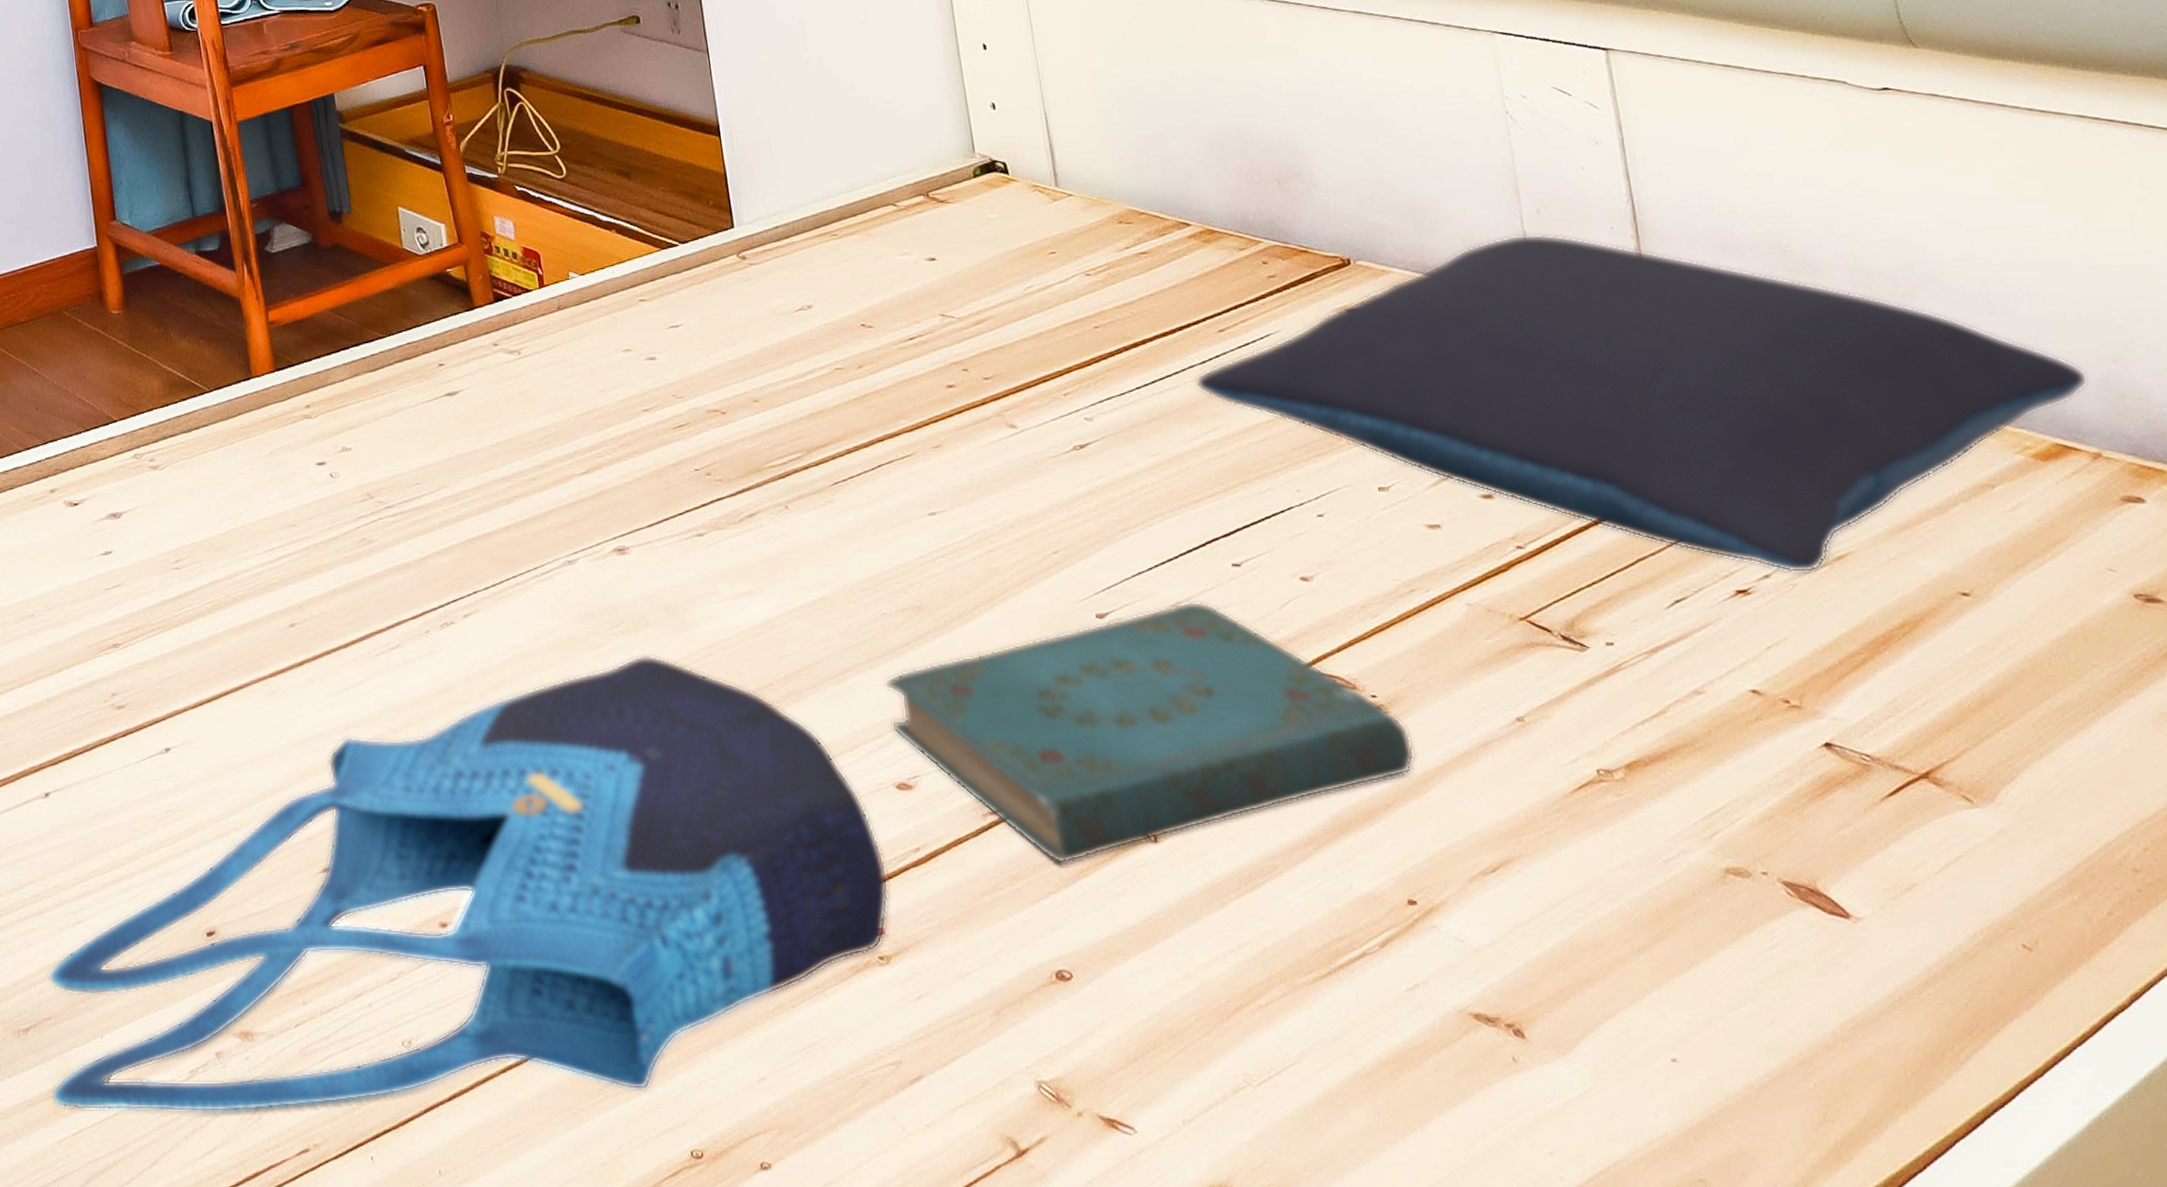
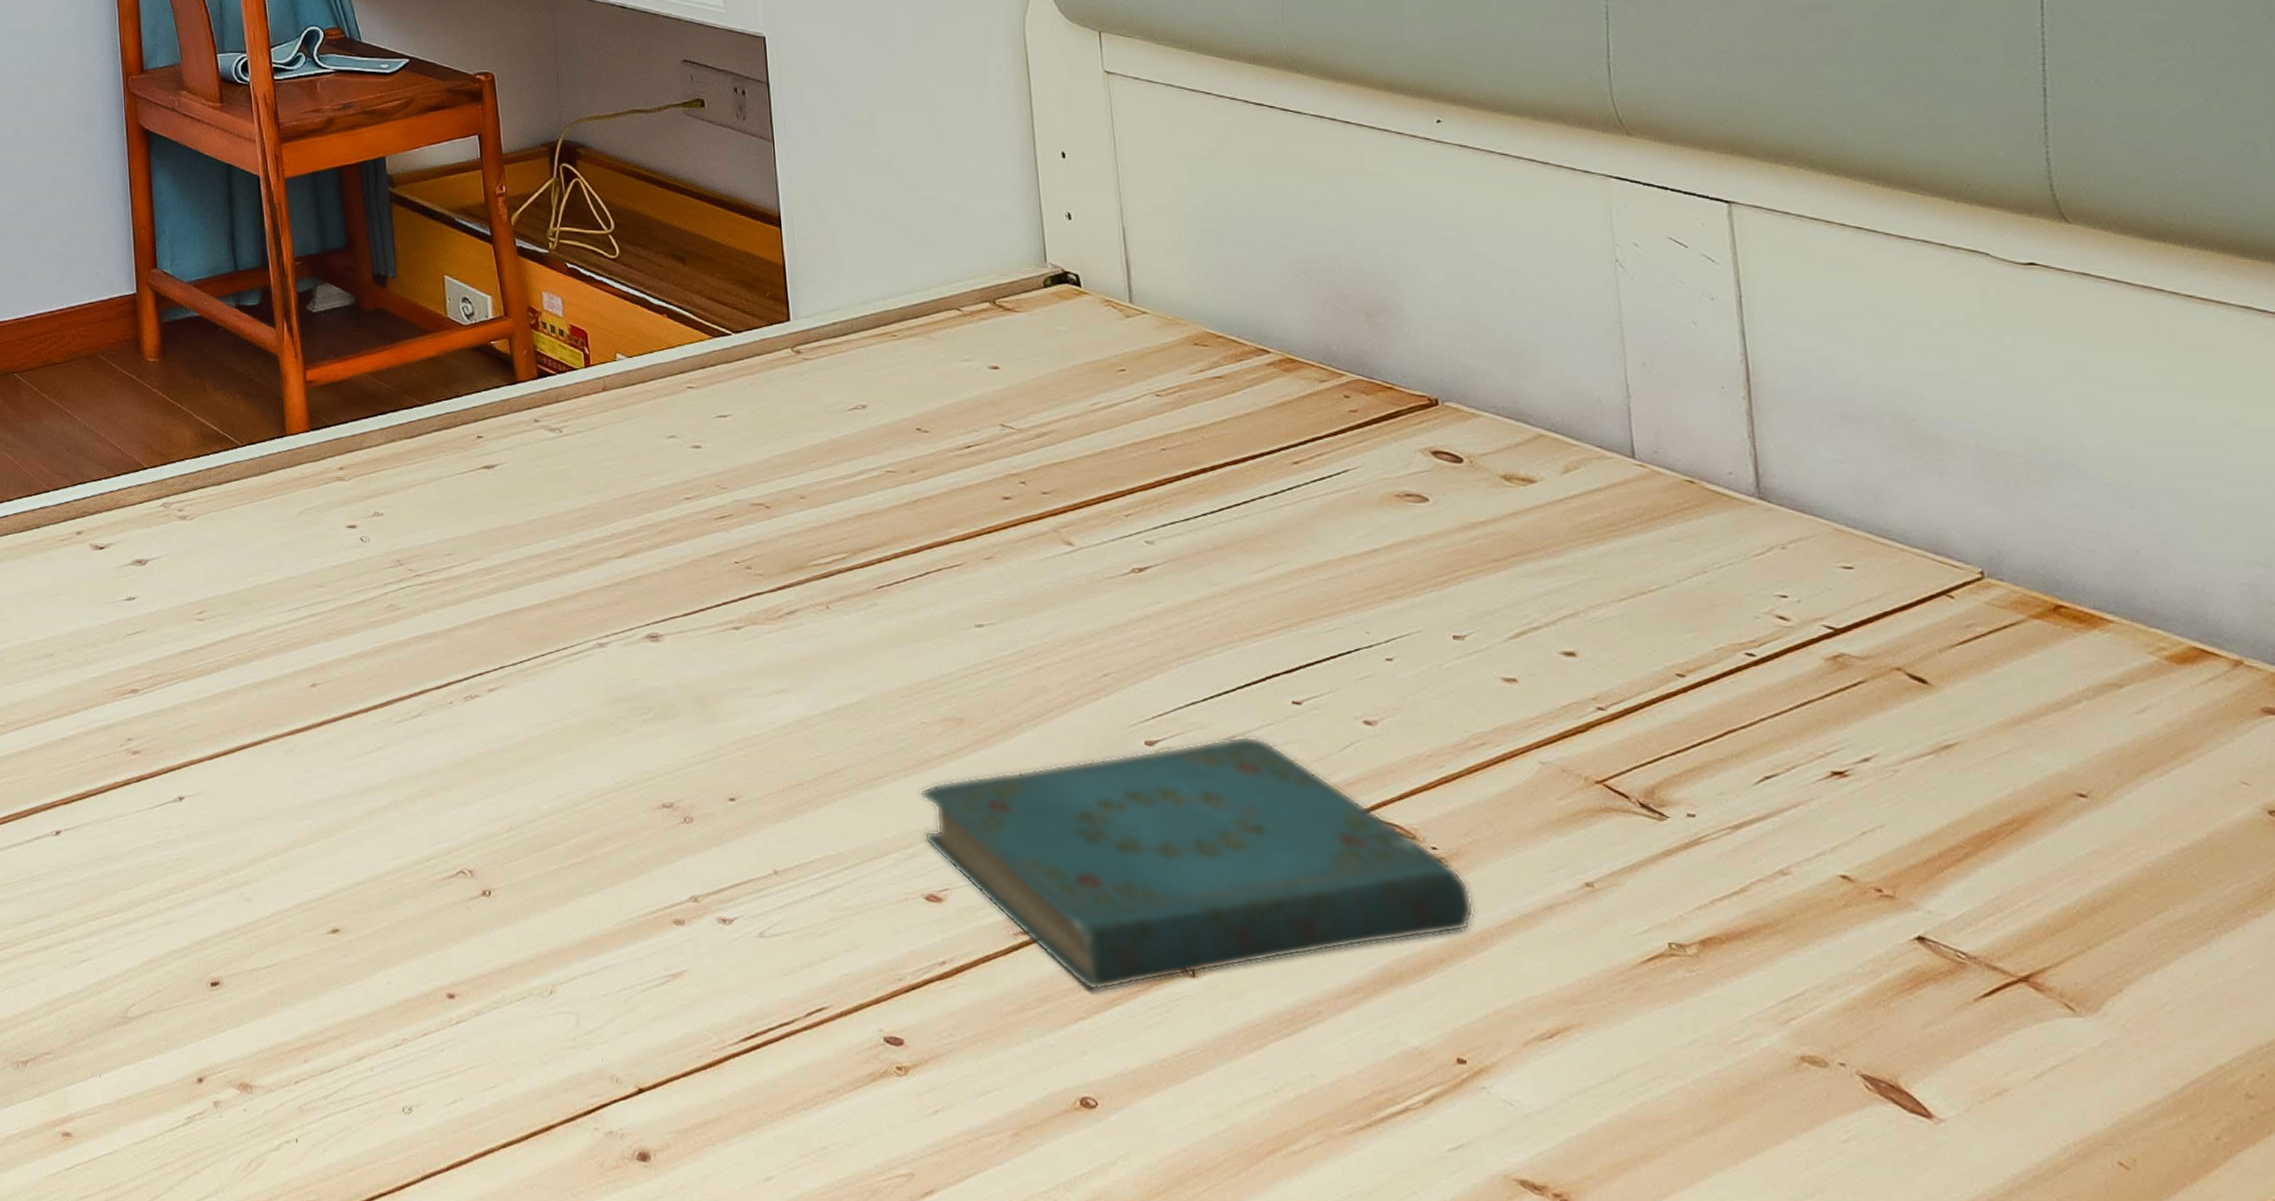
tote bag: present [47,654,889,1113] -> none [46,743,912,1178]
pillow: present [1195,234,2089,574] -> none [1265,387,2234,760]

